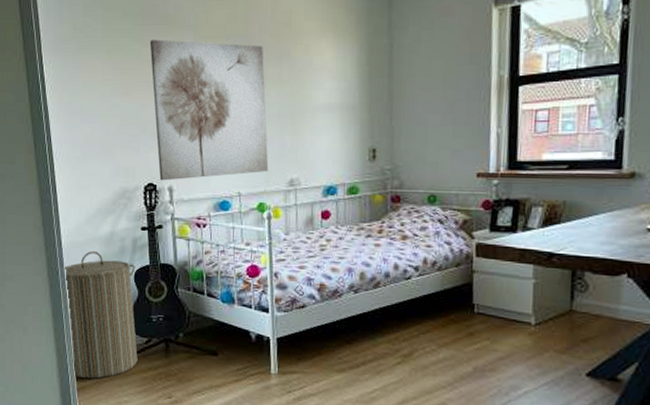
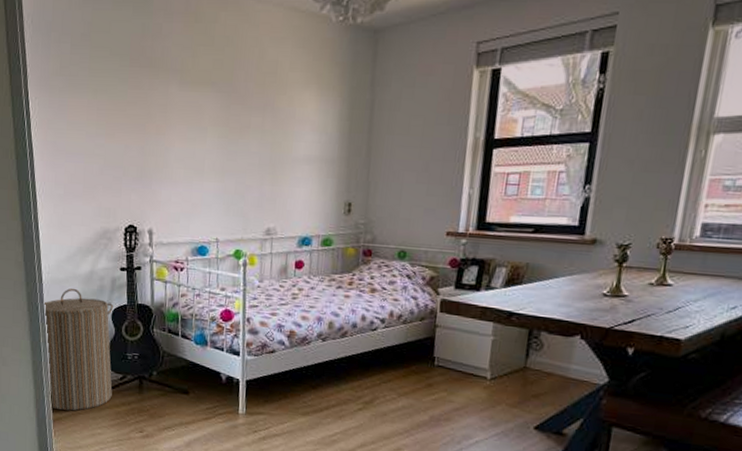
wall art: present [149,39,269,181] -> none [135,82,248,224]

